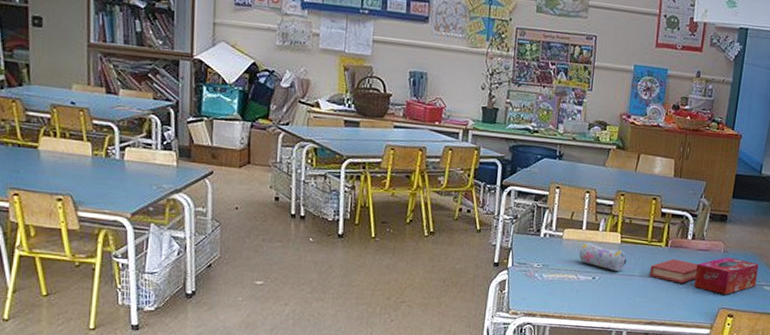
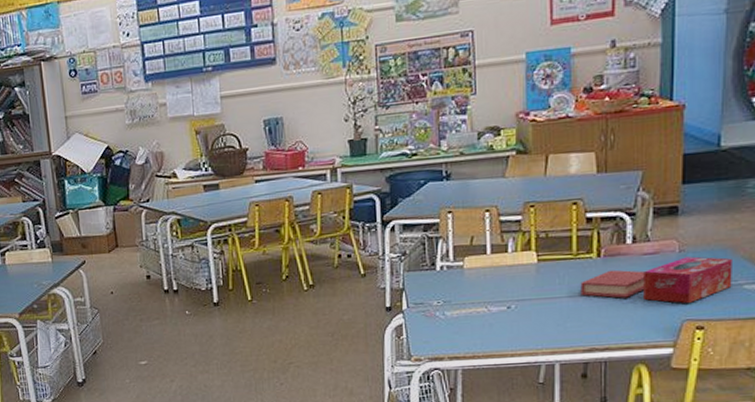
pencil case: present [579,241,627,271] -> none [486,266,549,296]

